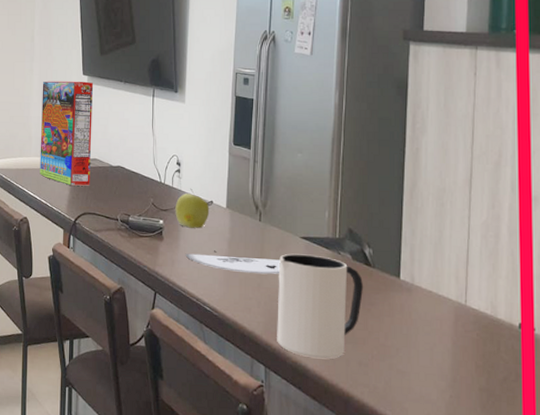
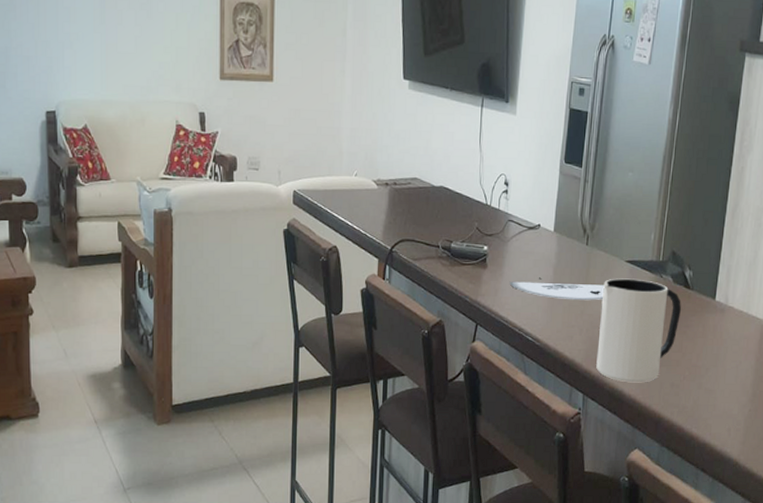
cereal box: present [39,81,94,186] -> none [351,85,416,209]
apple: present [175,188,210,228] -> none [500,210,537,254]

